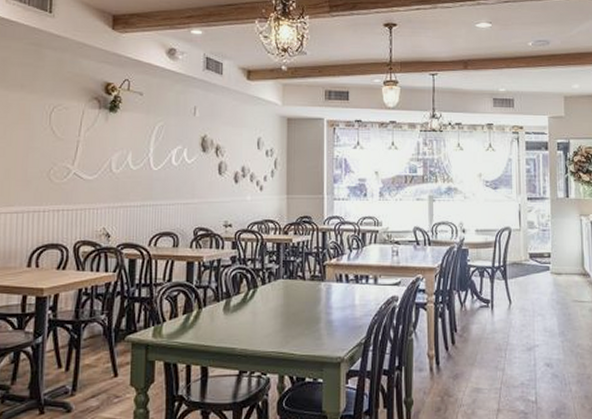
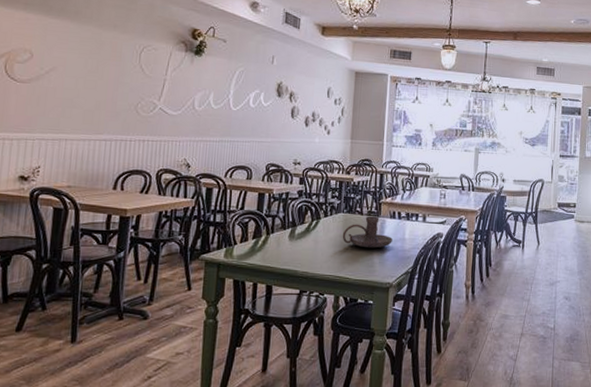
candle holder: none [283,281,341,318] -> present [342,216,393,249]

